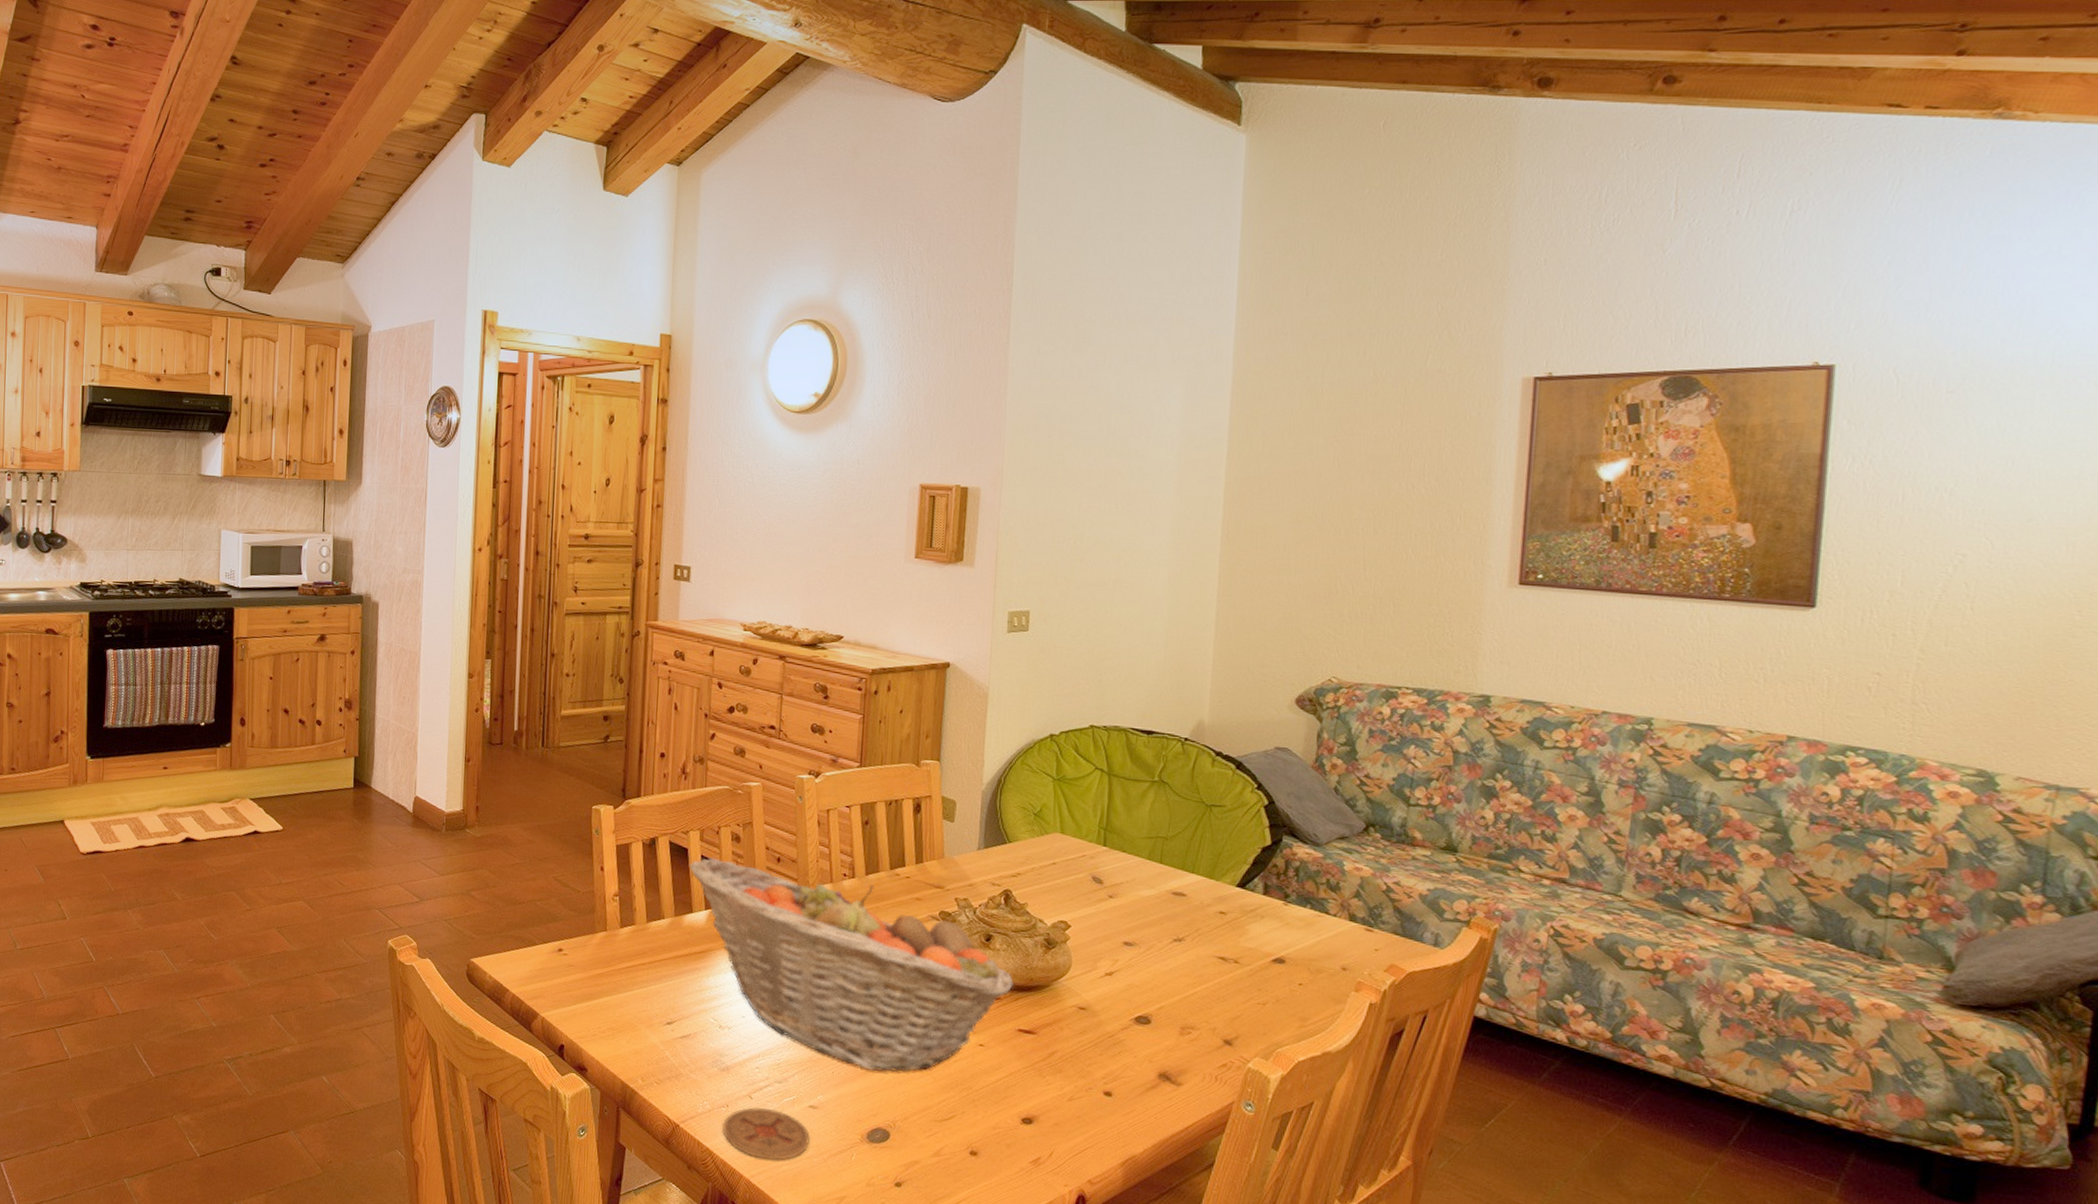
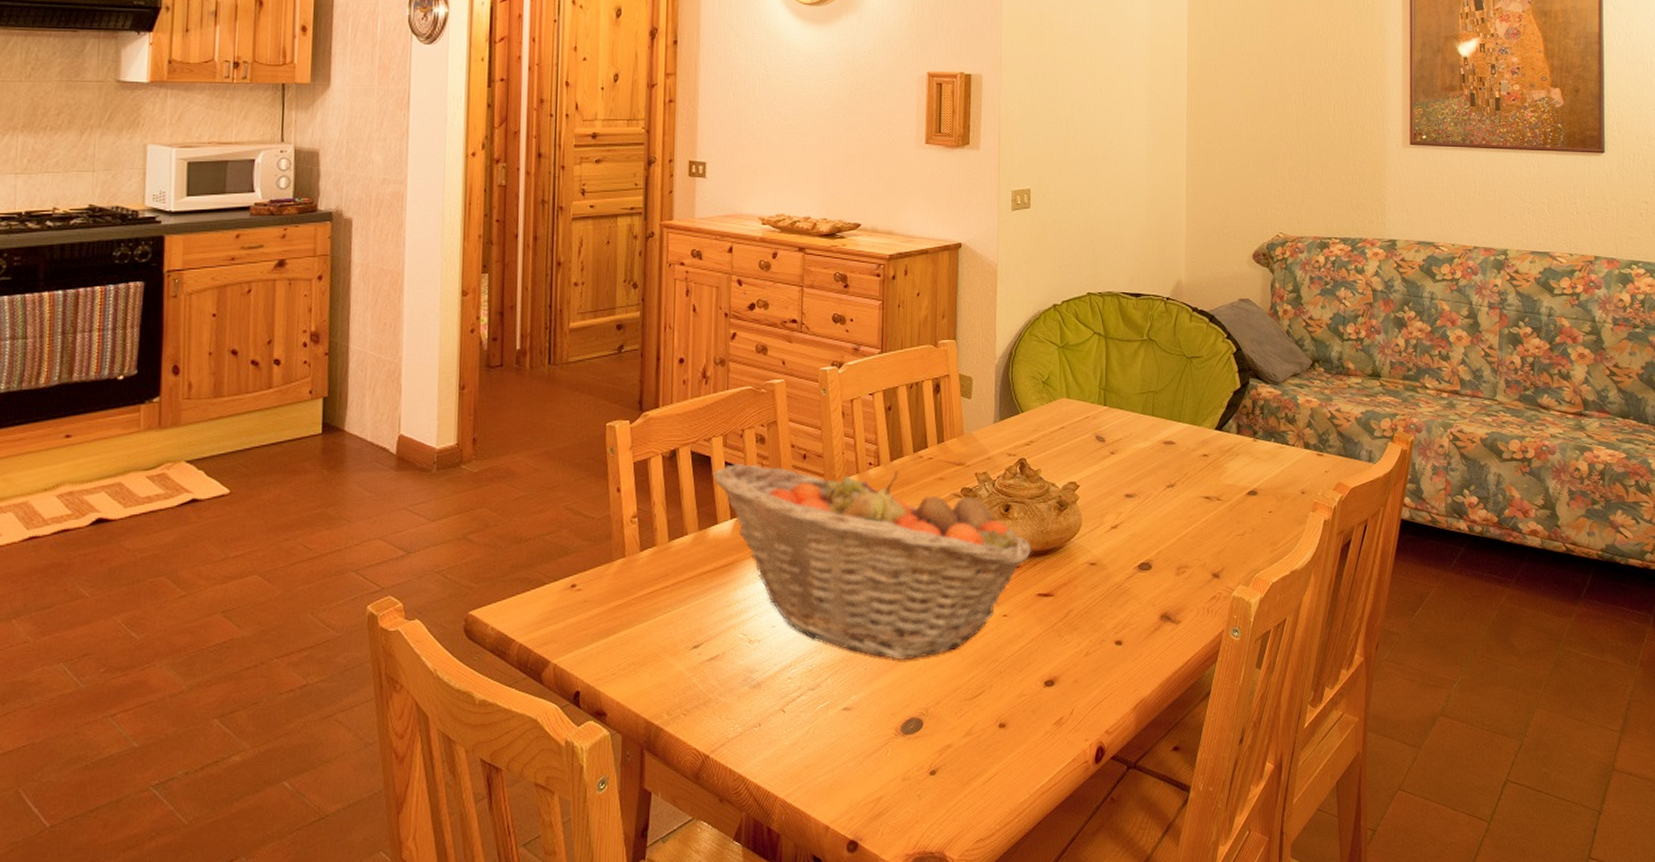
coaster: present [723,1107,810,1161] -> none [756,719,845,775]

